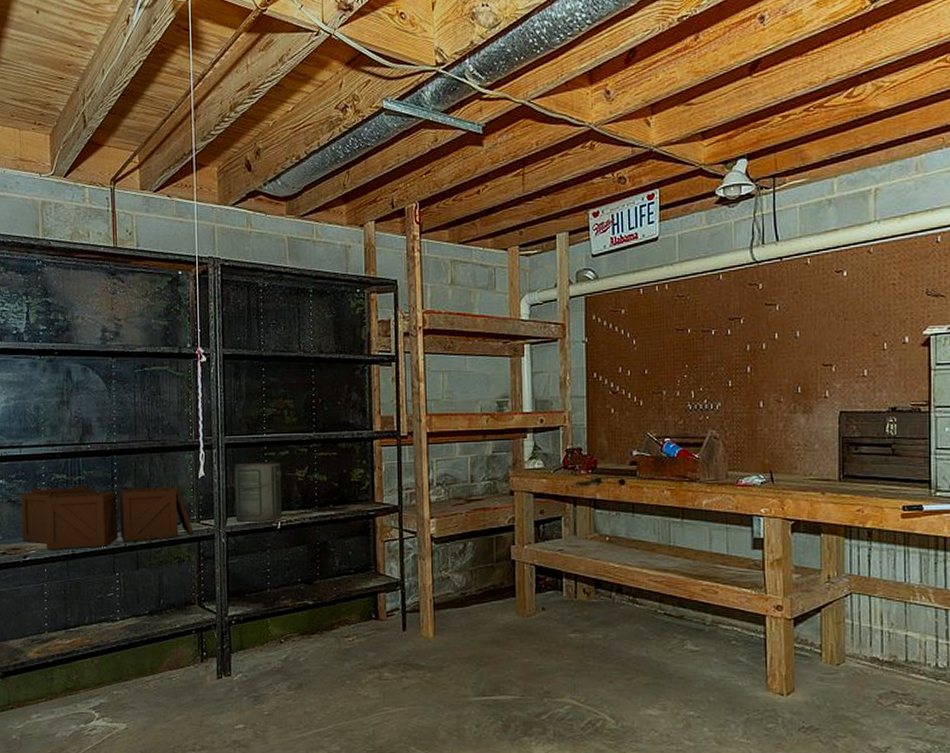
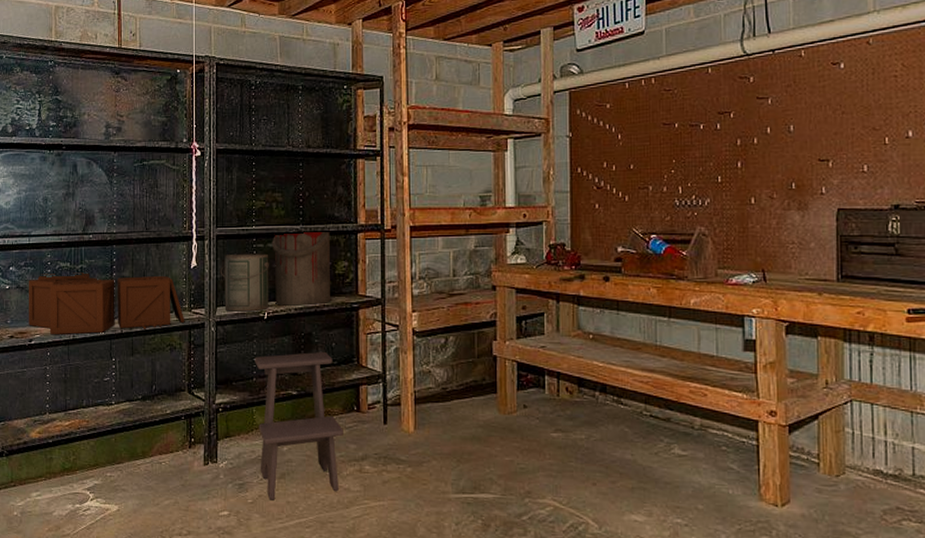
step stool: none [268,560,362,711] -> present [255,351,343,500]
paint can: none [284,436,346,515] -> present [271,229,330,306]

